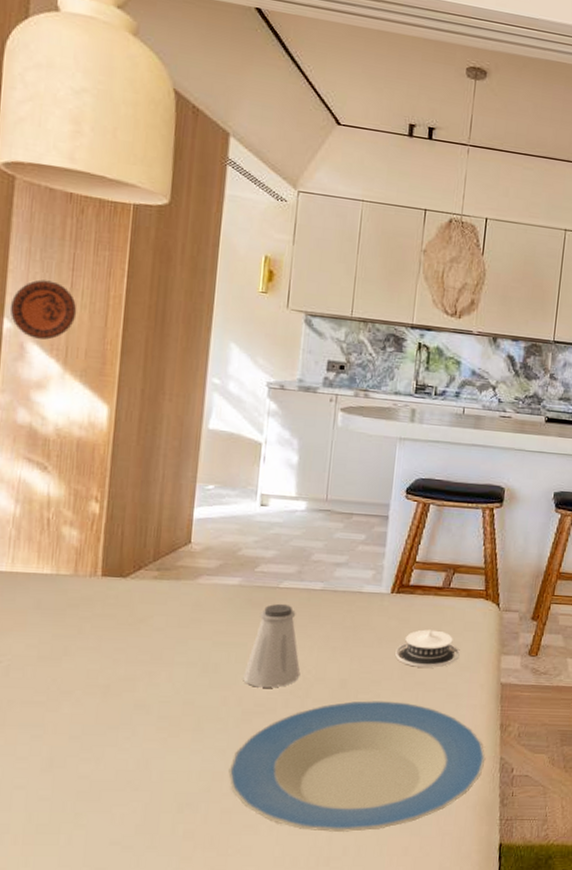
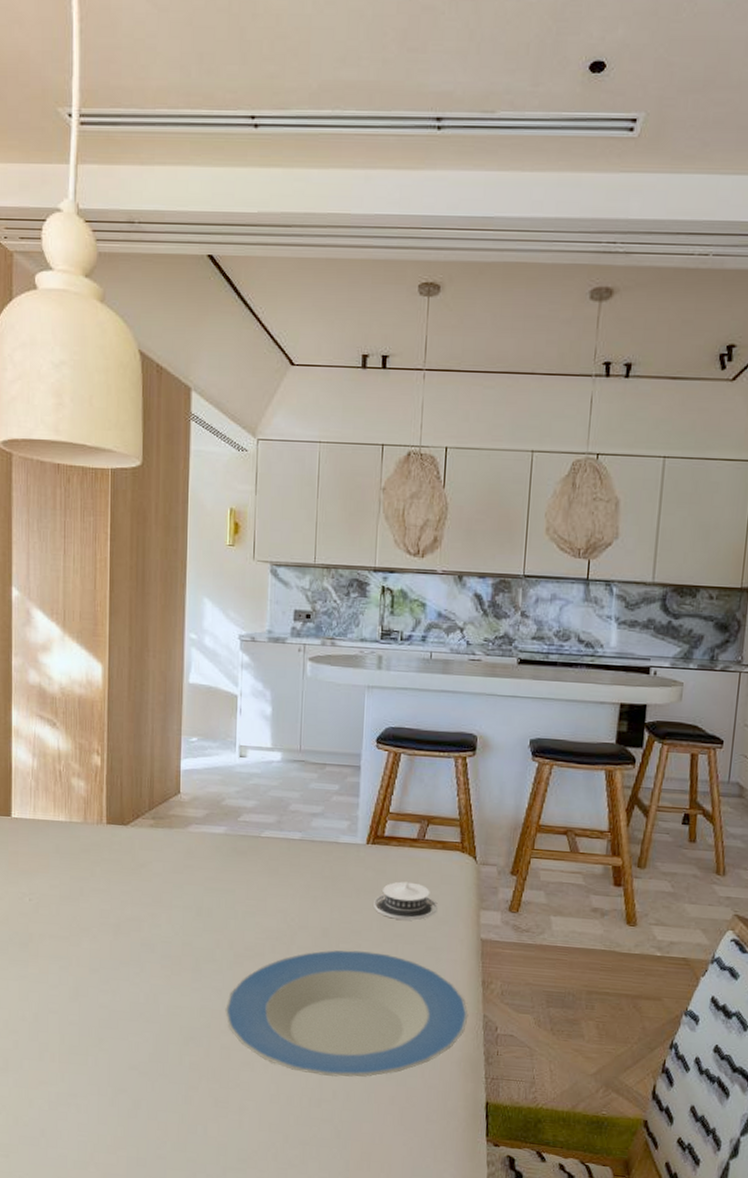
decorative plate: present [9,279,77,340] -> none [16,549,70,605]
saltshaker: present [243,603,301,688] -> none [233,852,285,934]

